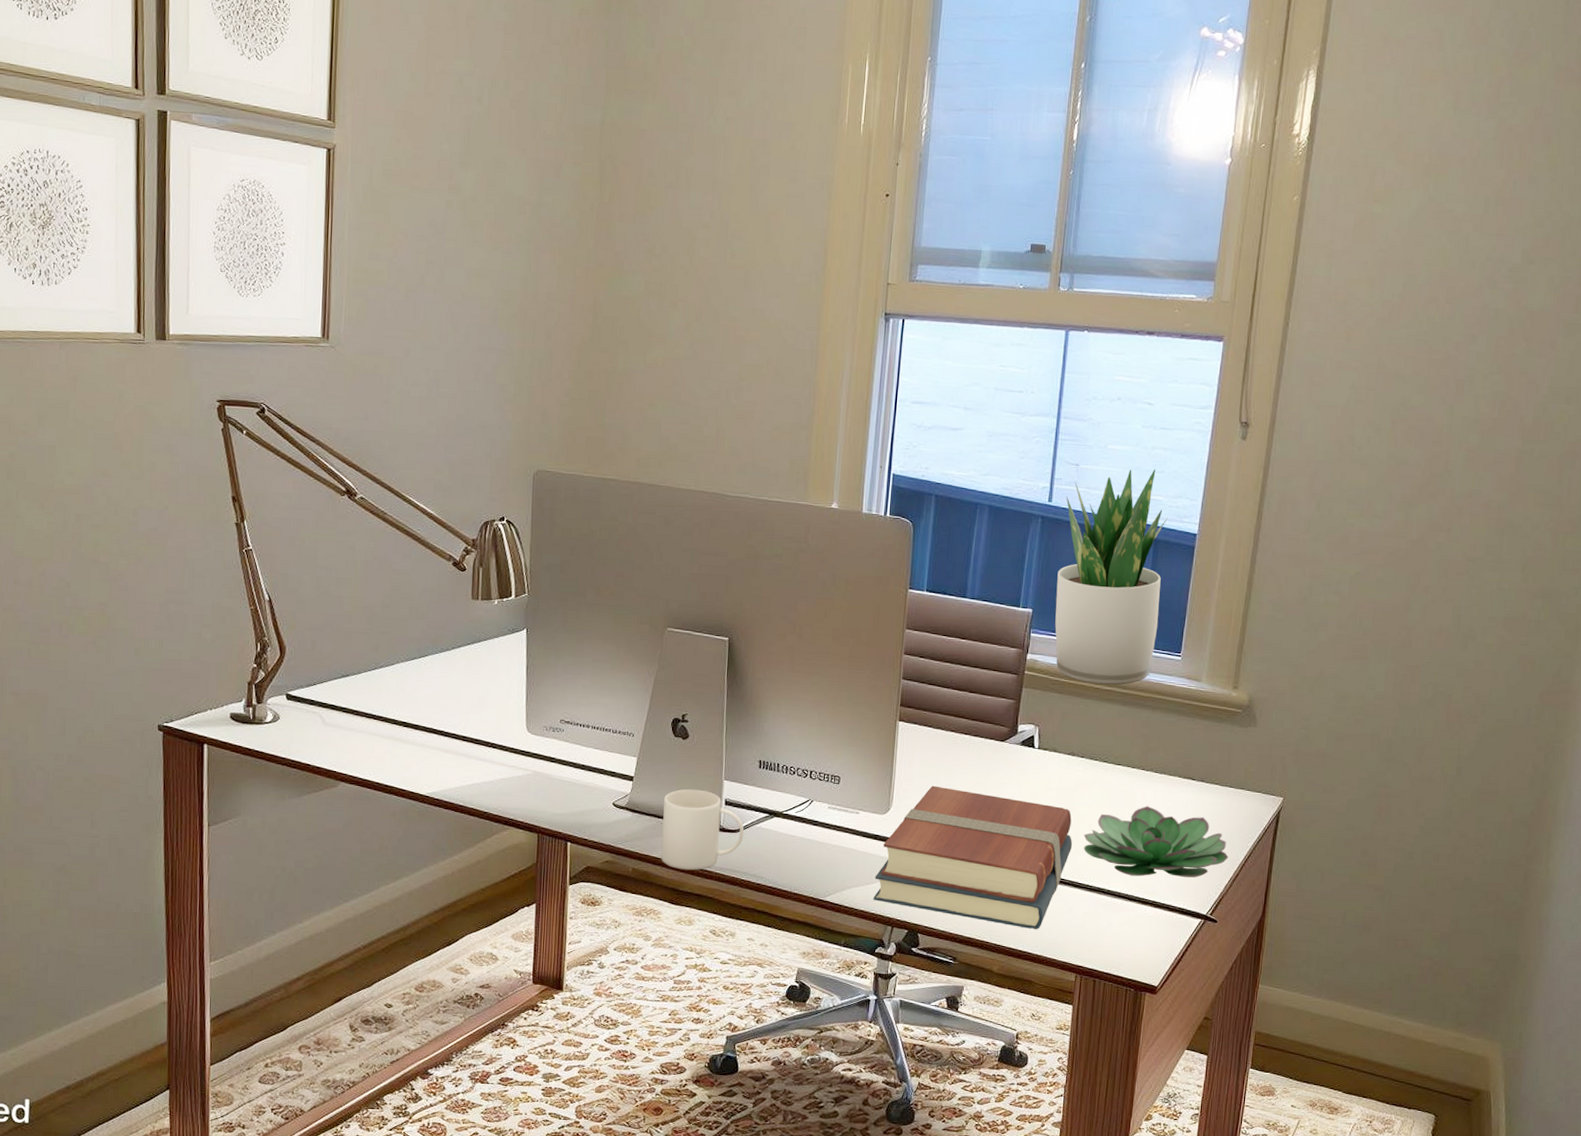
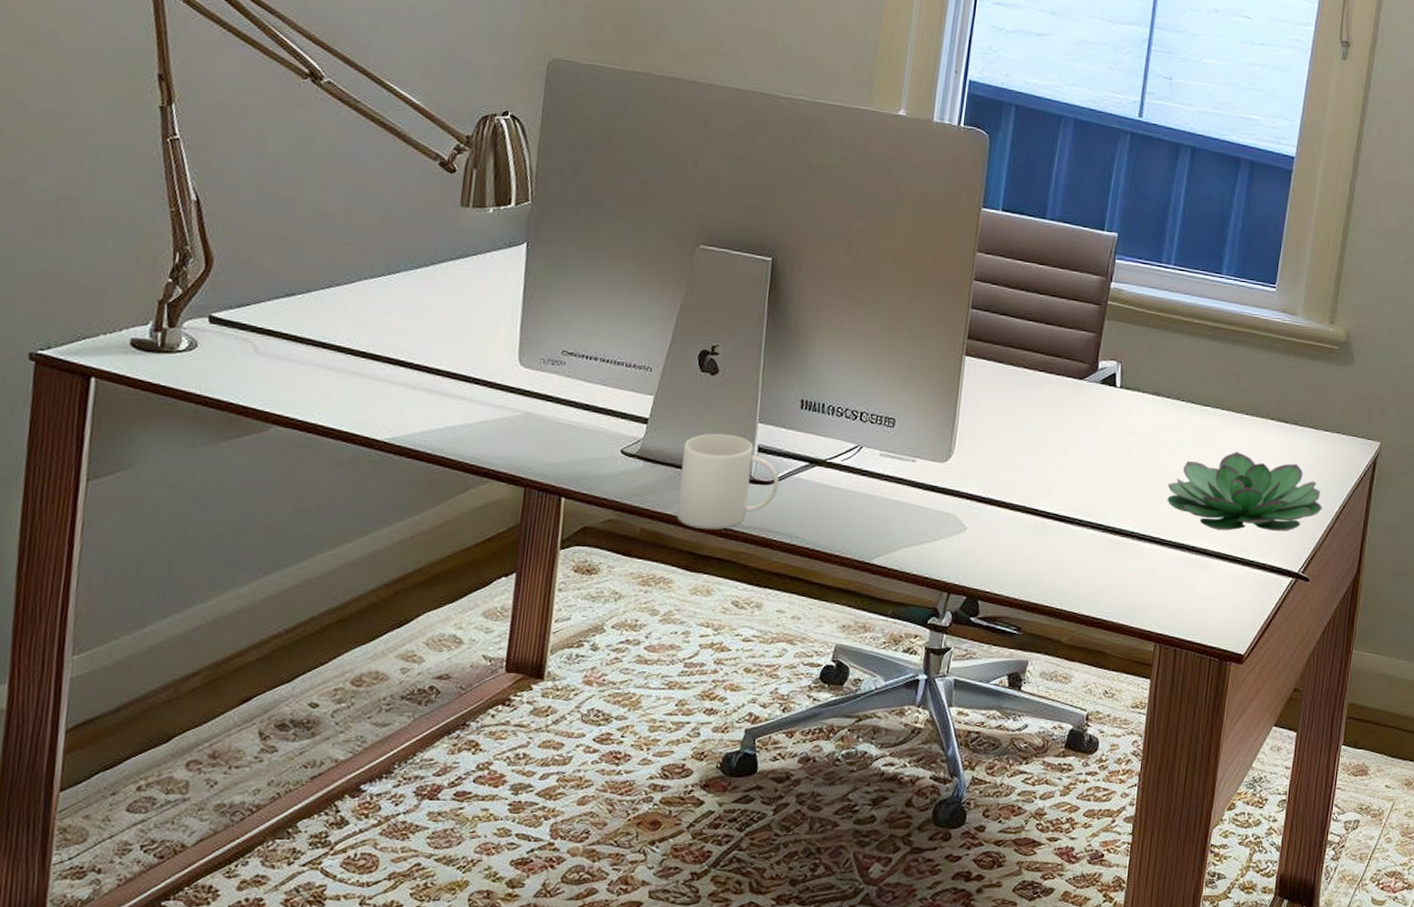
books: present [873,785,1072,929] -> none [928,429,1155,593]
planter: present [1055,469,1168,685] -> none [1142,86,1265,318]

